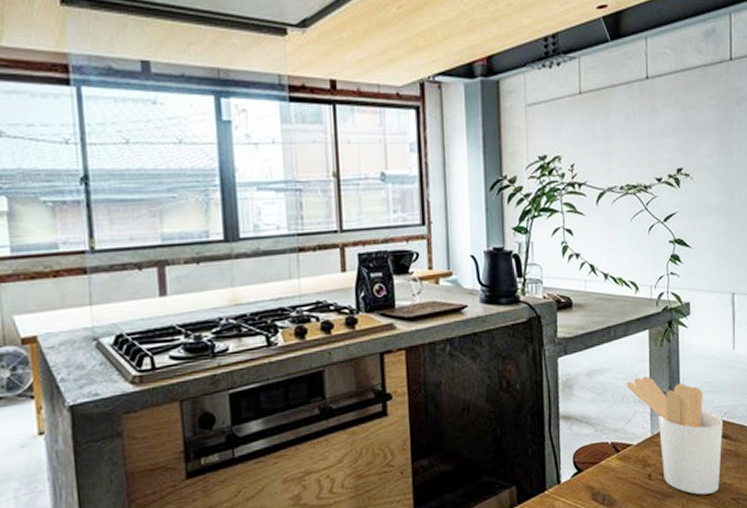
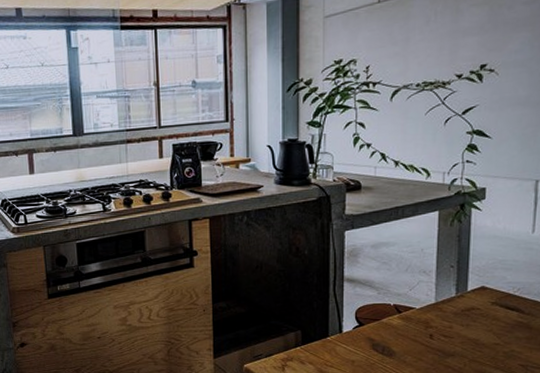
utensil holder: present [625,376,723,495] -> none [411,251,515,358]

